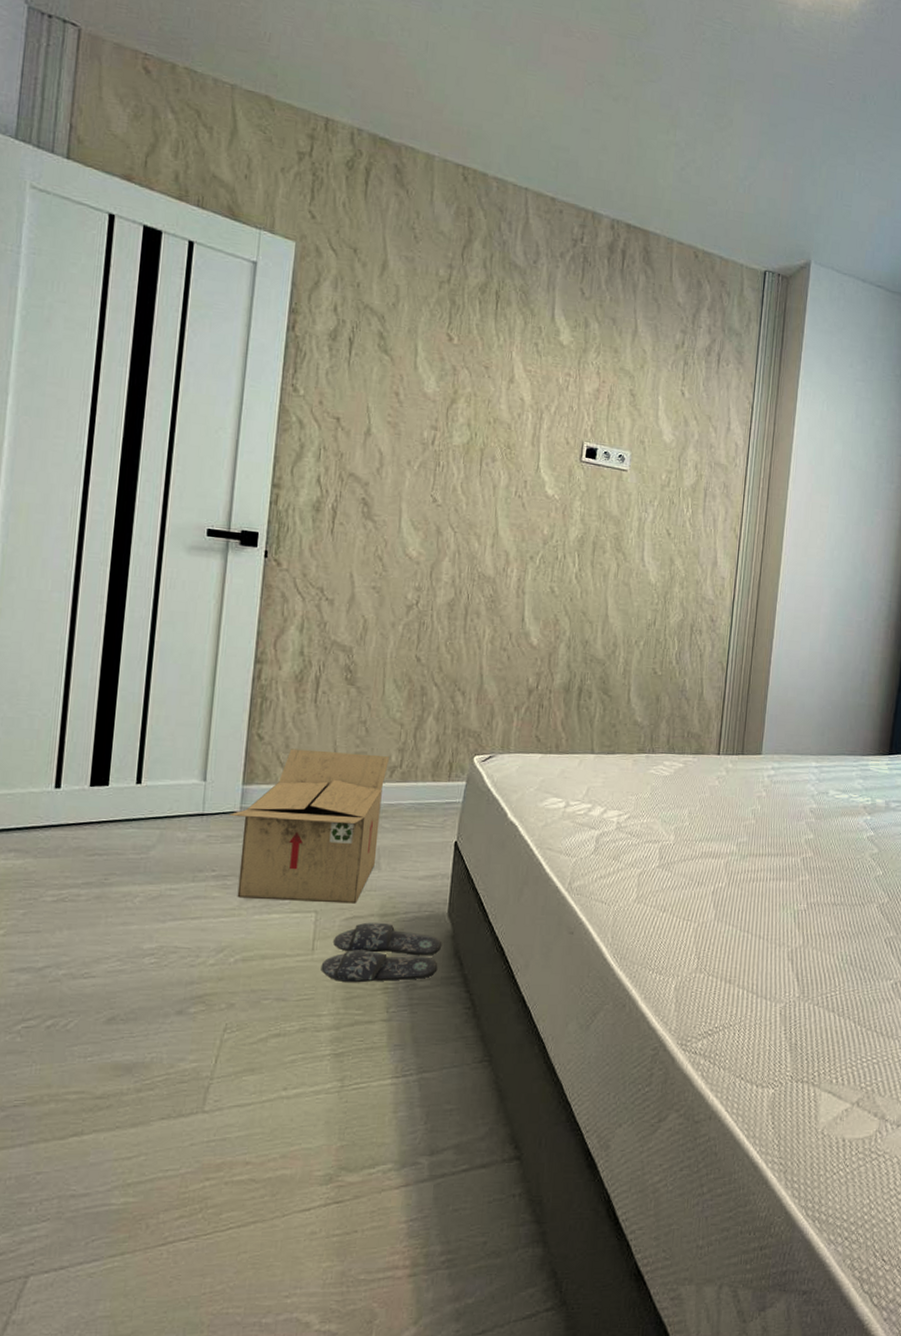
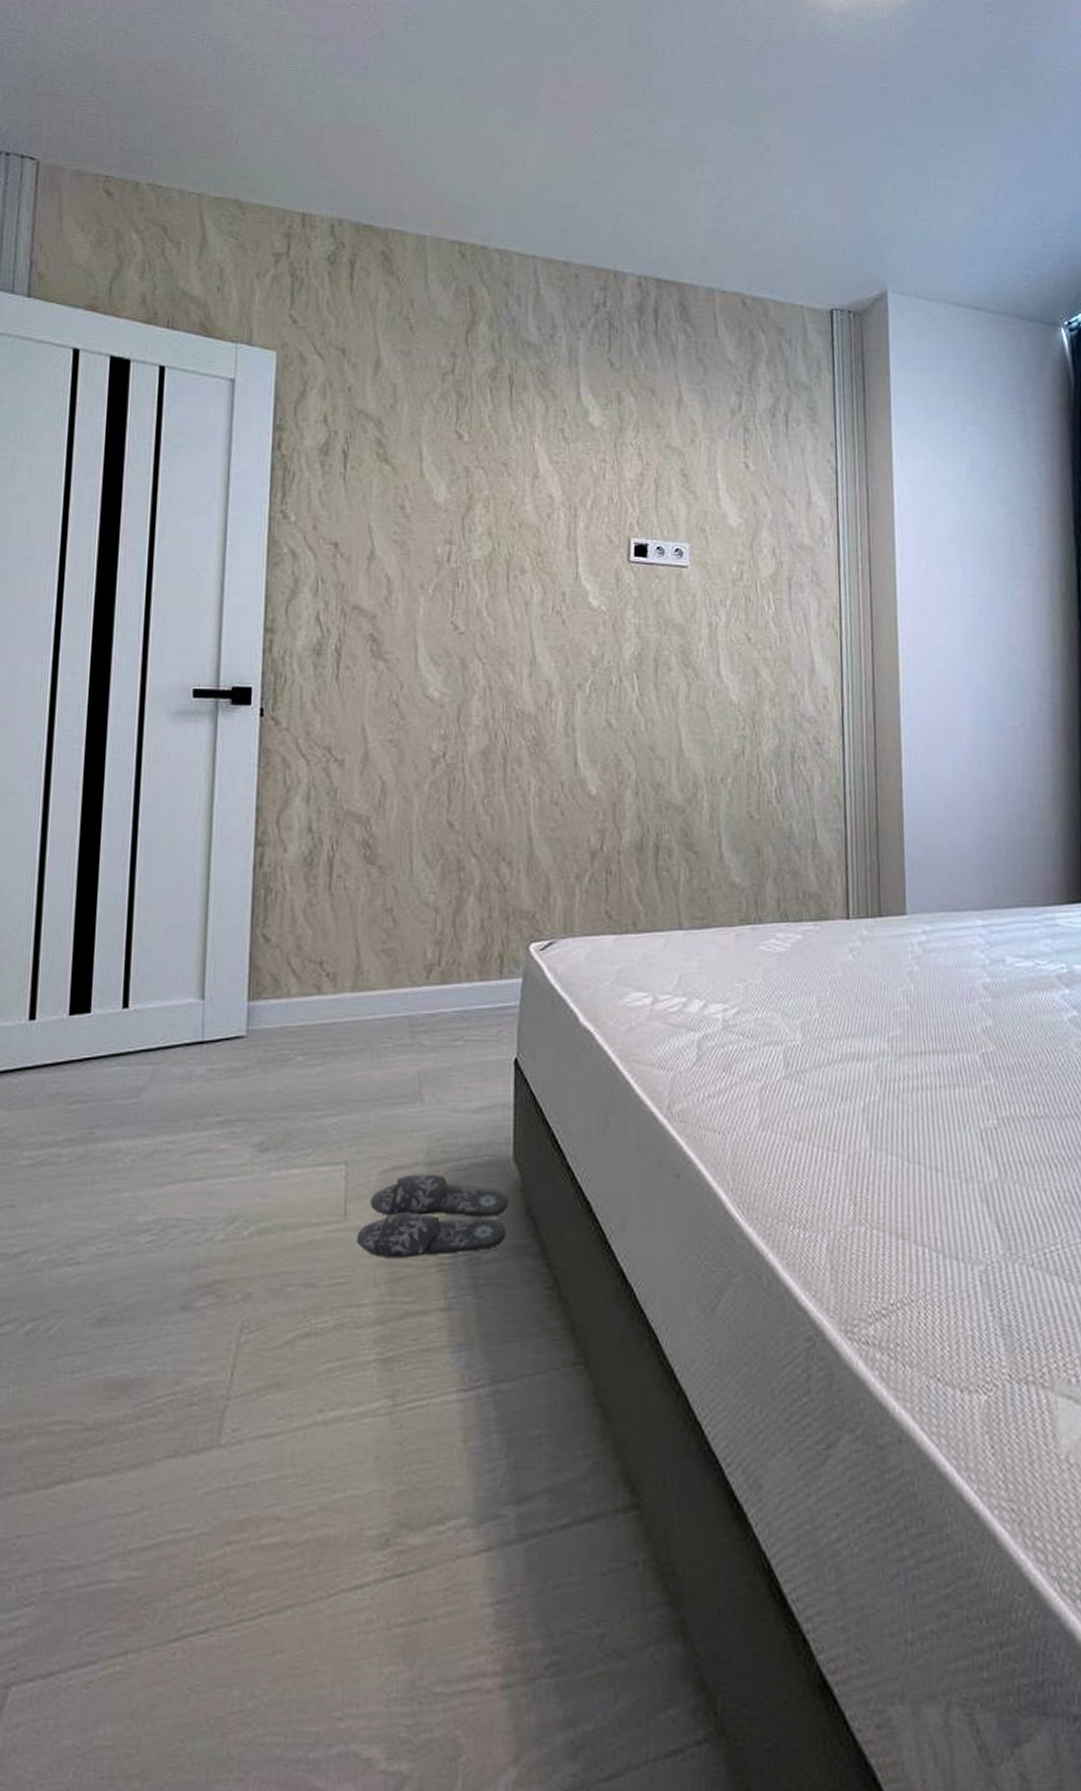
cardboard box: present [228,748,390,904] -> none [232,950,425,1150]

